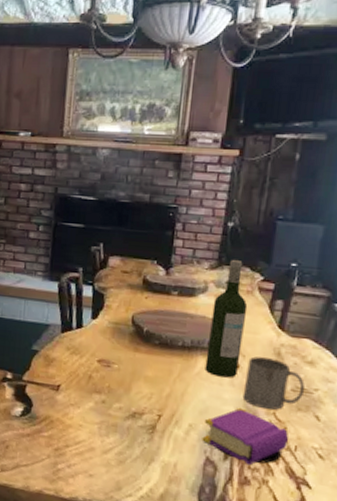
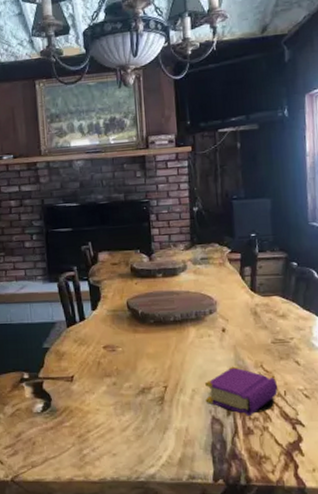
wine bottle: present [205,260,248,378] -> none [193,239,225,342]
mug: present [242,356,305,411] -> none [231,318,283,364]

